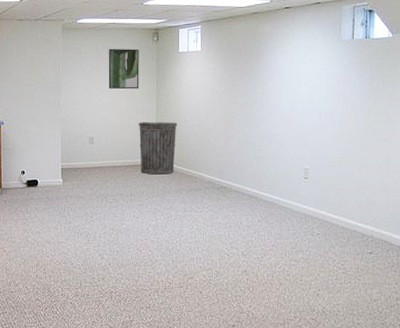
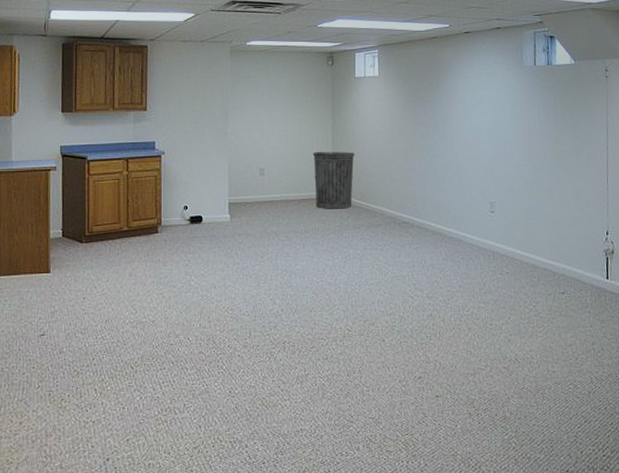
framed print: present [108,48,140,90] -> none [280,72,314,117]

